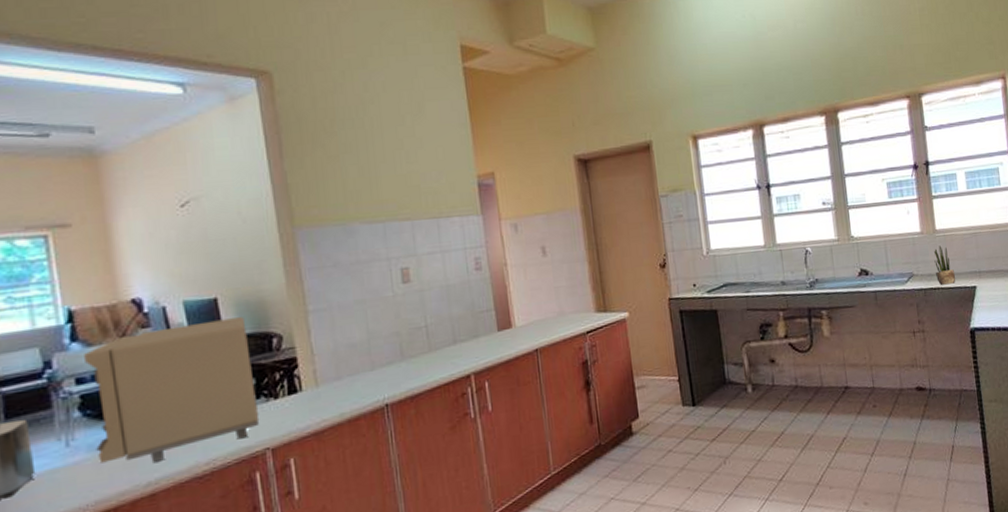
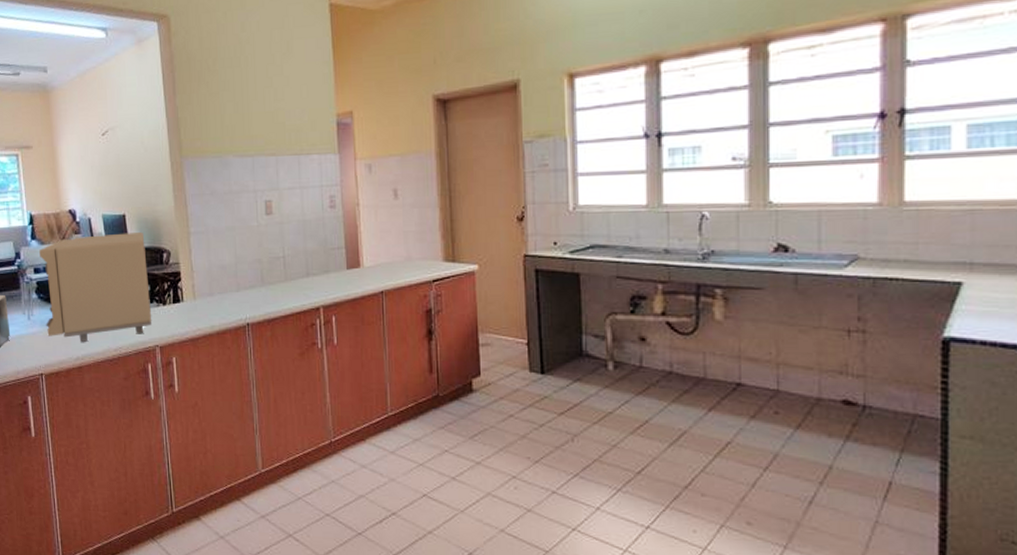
potted plant: present [933,245,956,285] -> none [896,223,929,275]

